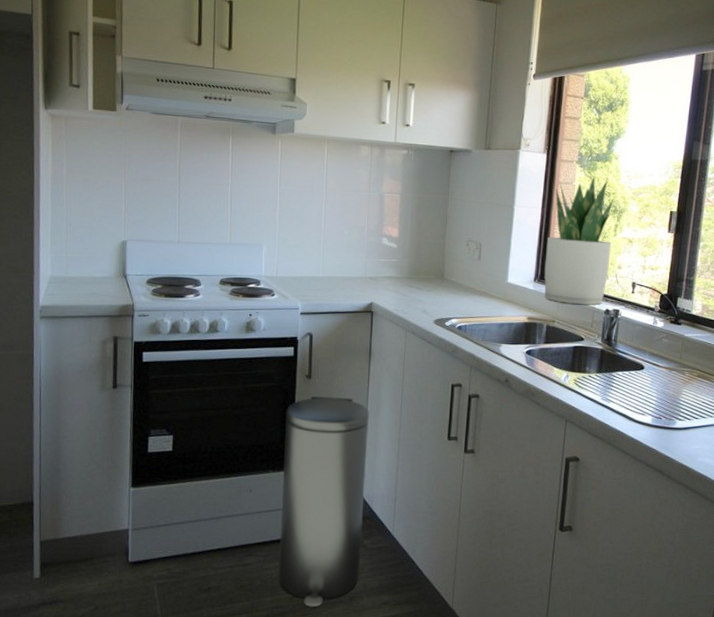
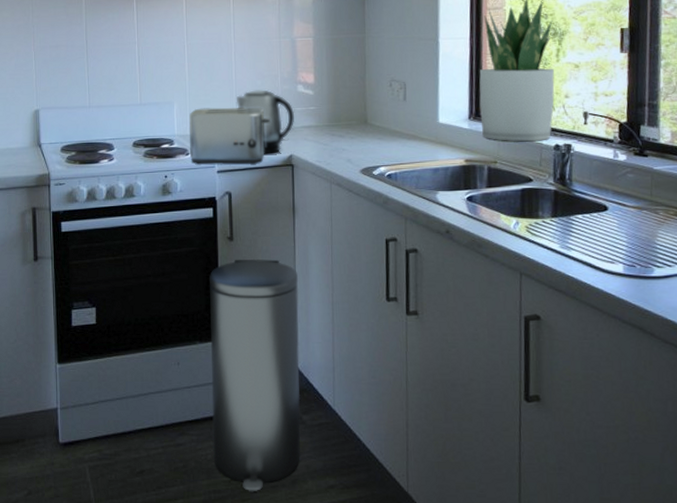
toaster: none [275,252,355,310] -> present [189,107,271,166]
kettle: none [323,239,378,300] -> present [236,90,295,153]

